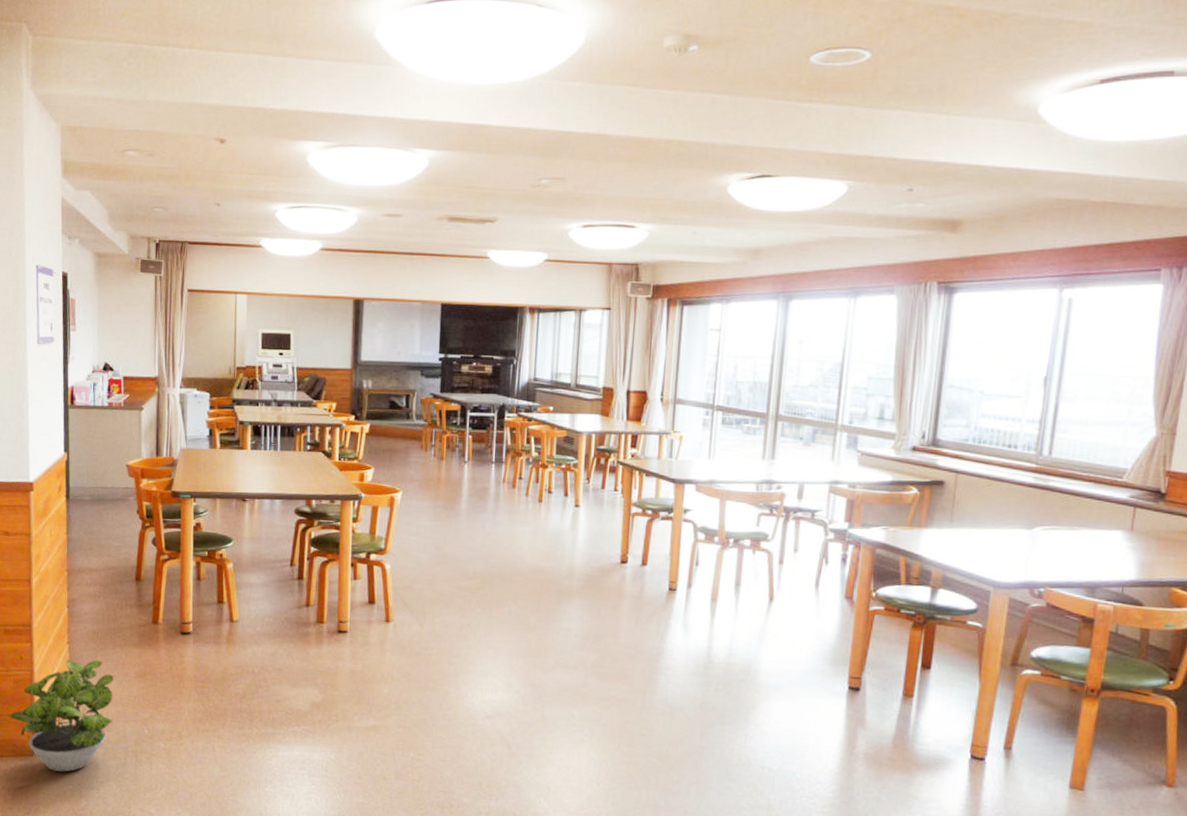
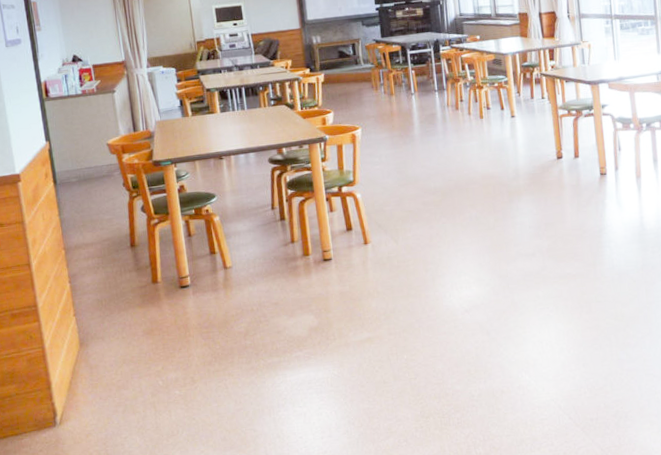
potted plant: present [9,659,114,772] -> none [27,326,128,437]

